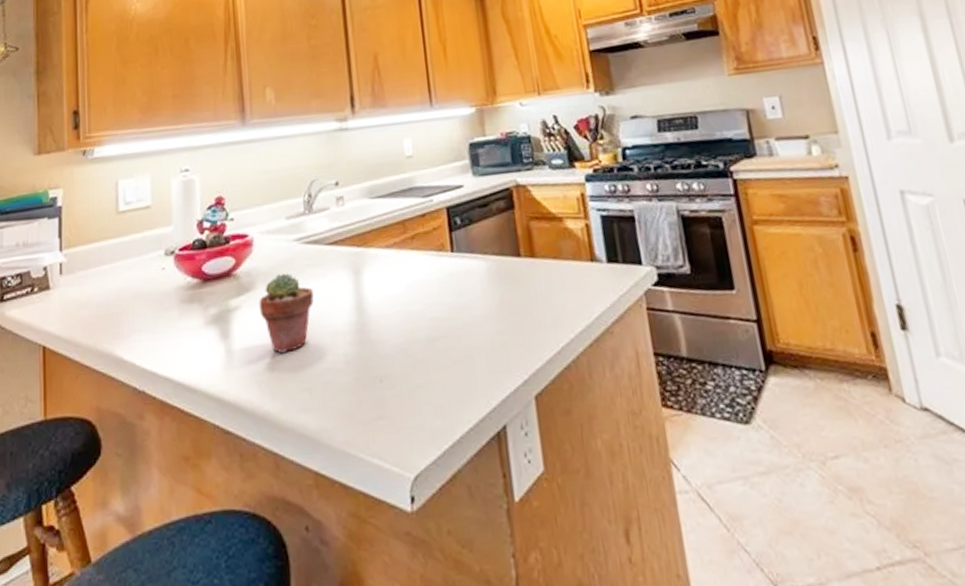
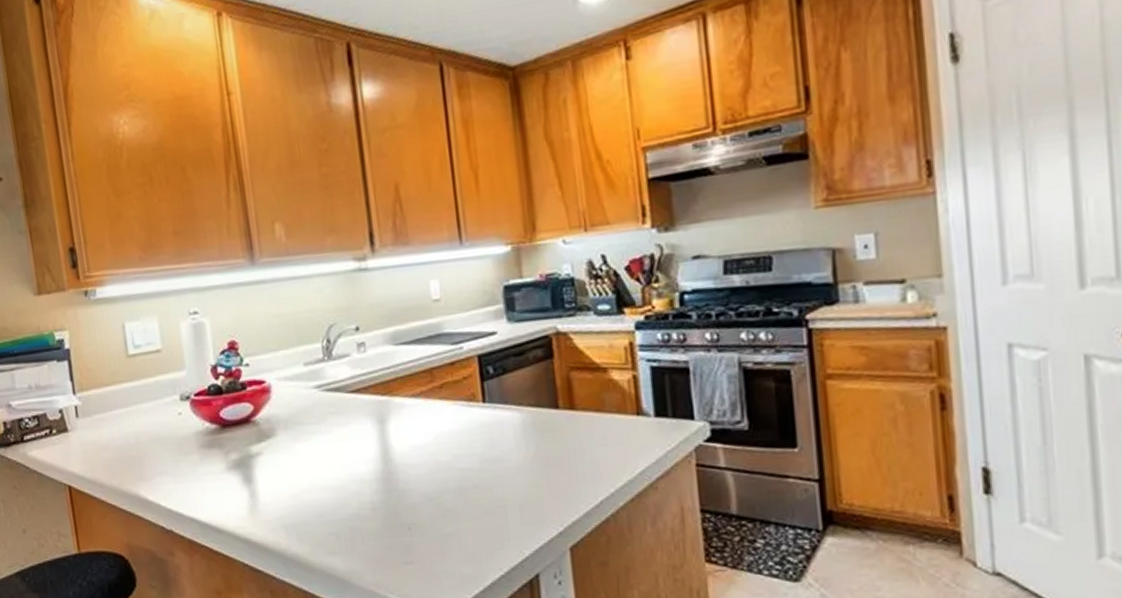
potted succulent: present [259,273,314,354] -> none [280,420,338,500]

